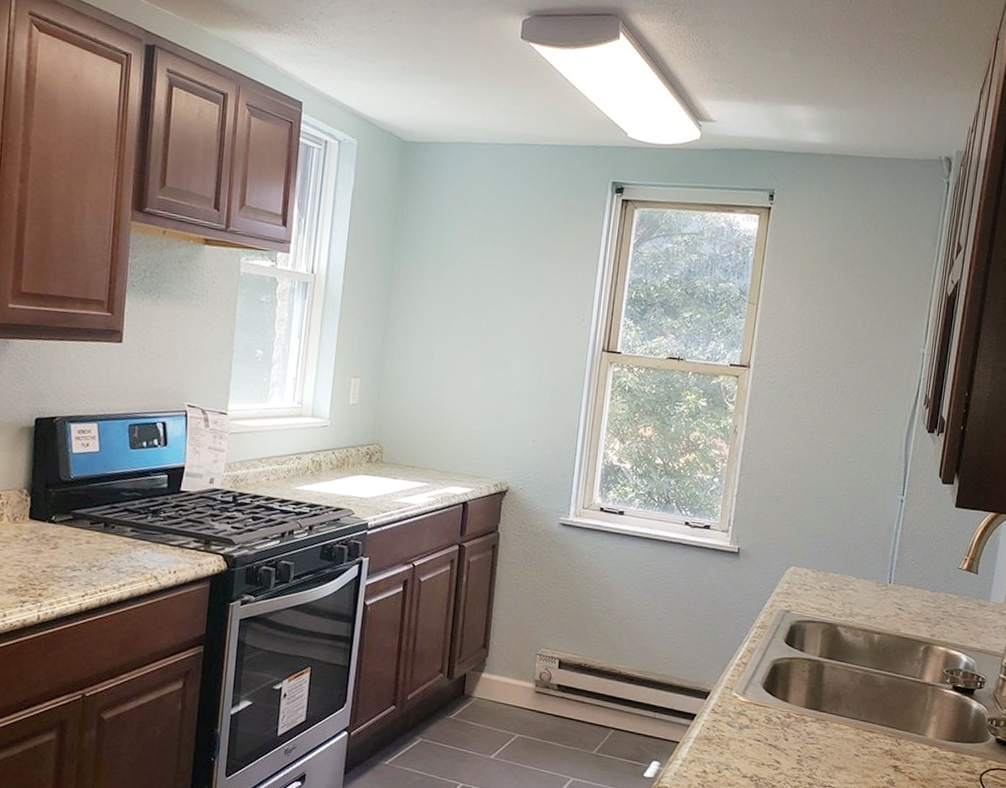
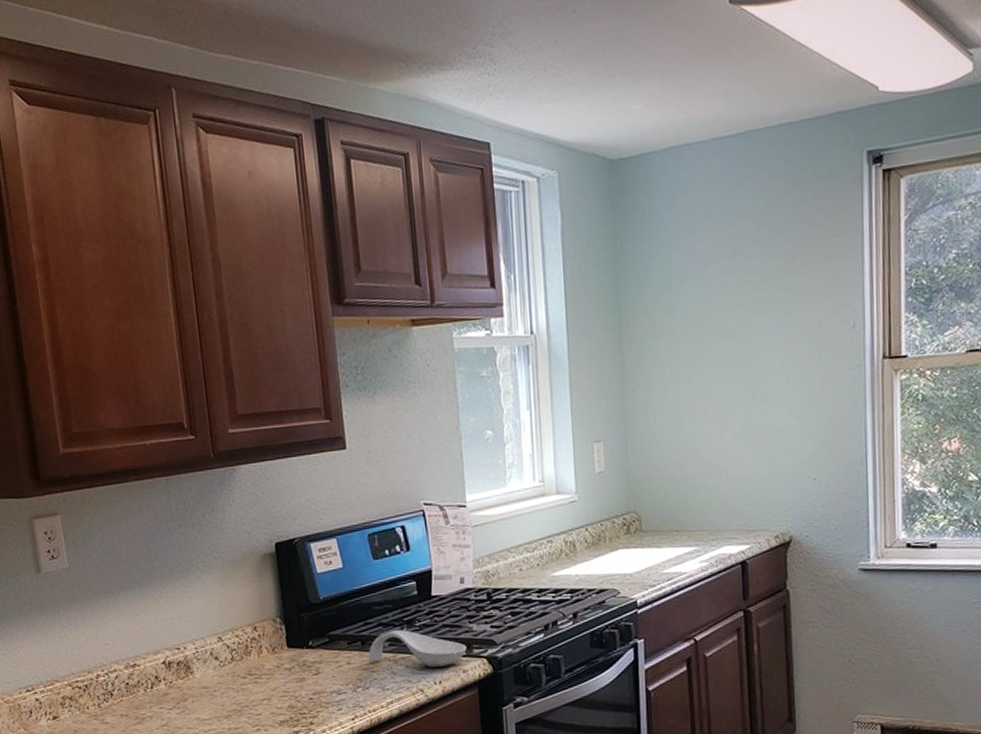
spoon rest: none [108,516,206,558] -> present [368,629,467,667]

